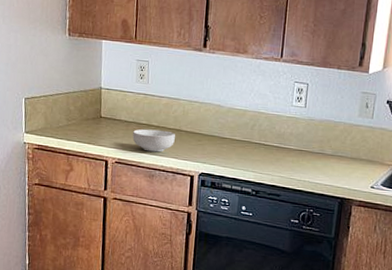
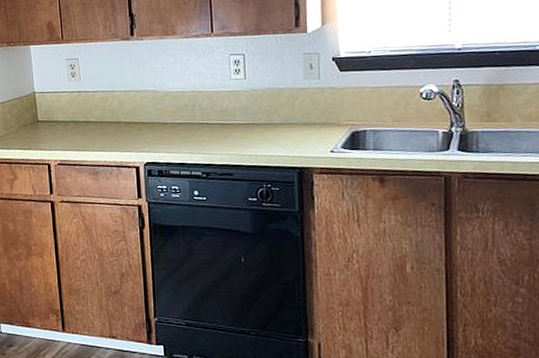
cereal bowl: present [132,129,175,152] -> none [72,124,115,149]

